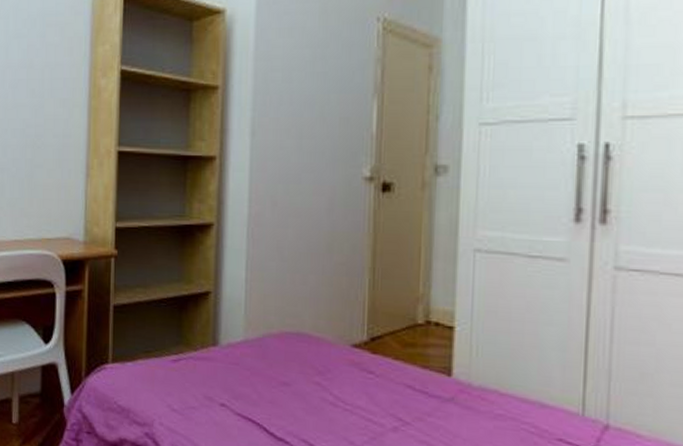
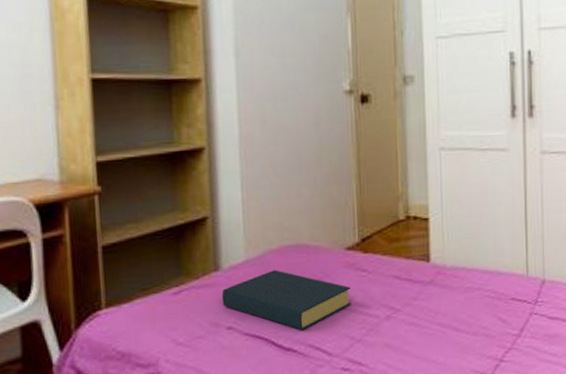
hardback book: none [217,354,354,423] -> present [221,270,351,330]

